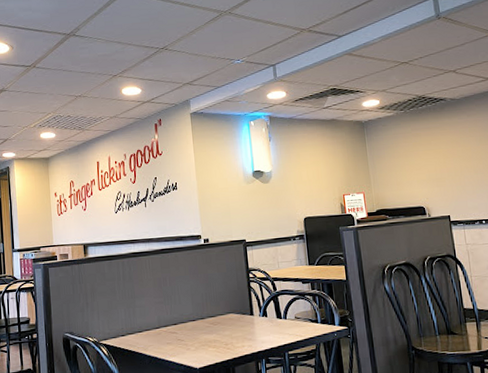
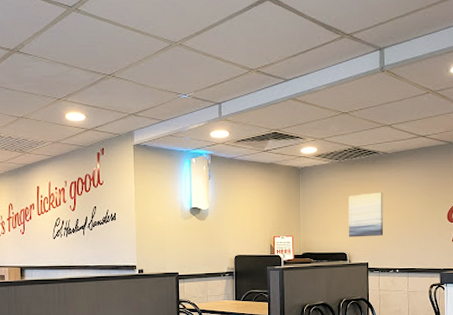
wall art: none [419,140,463,190] -> present [348,192,384,237]

